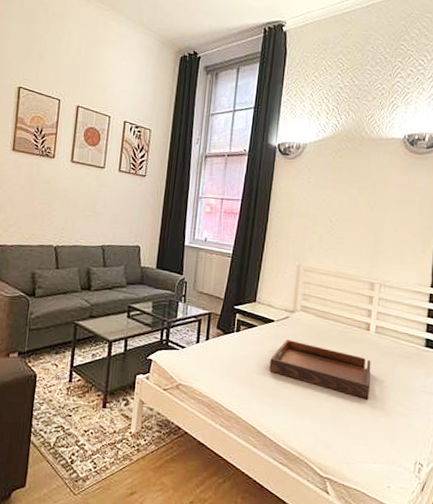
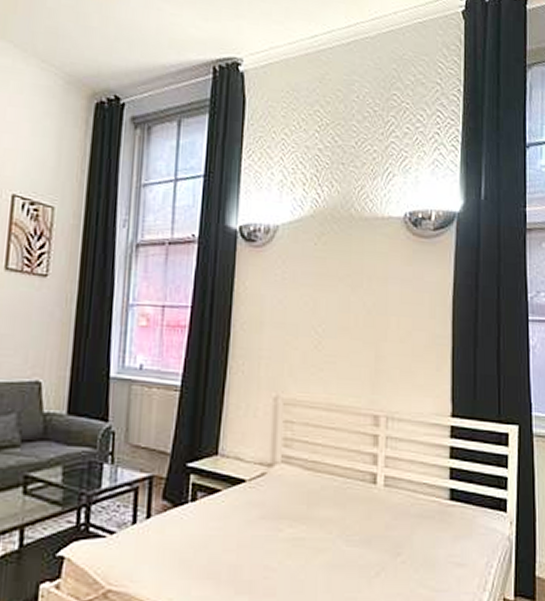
serving tray: present [269,340,371,400] -> none [241,507,382,584]

